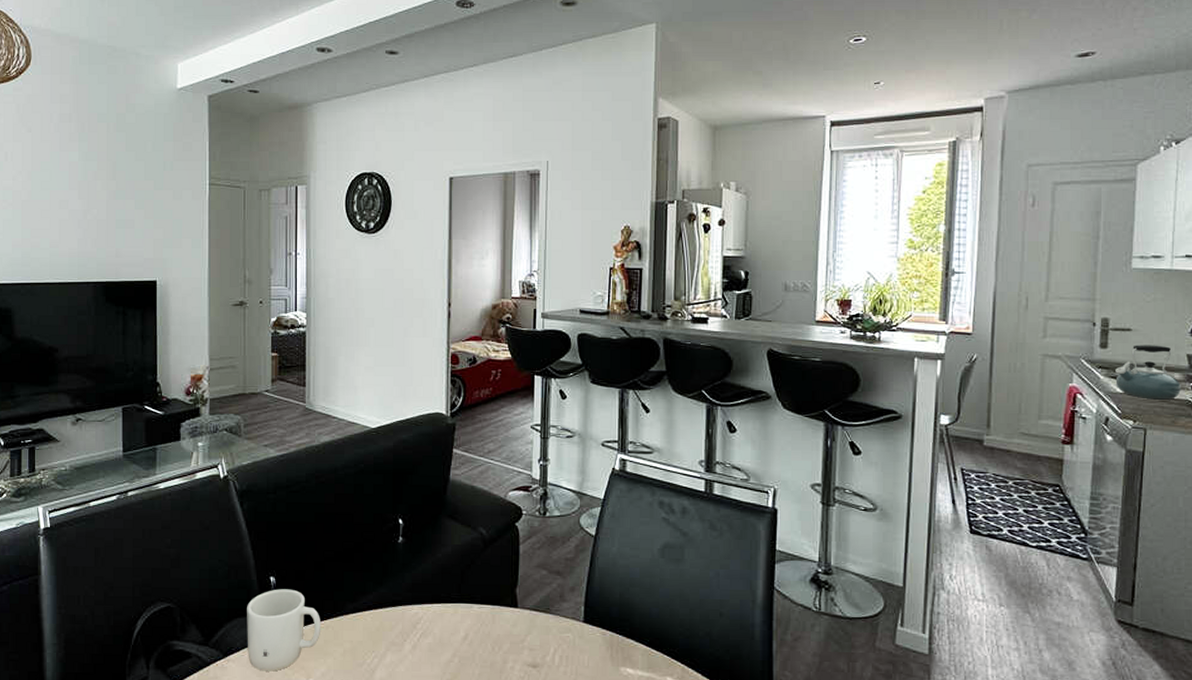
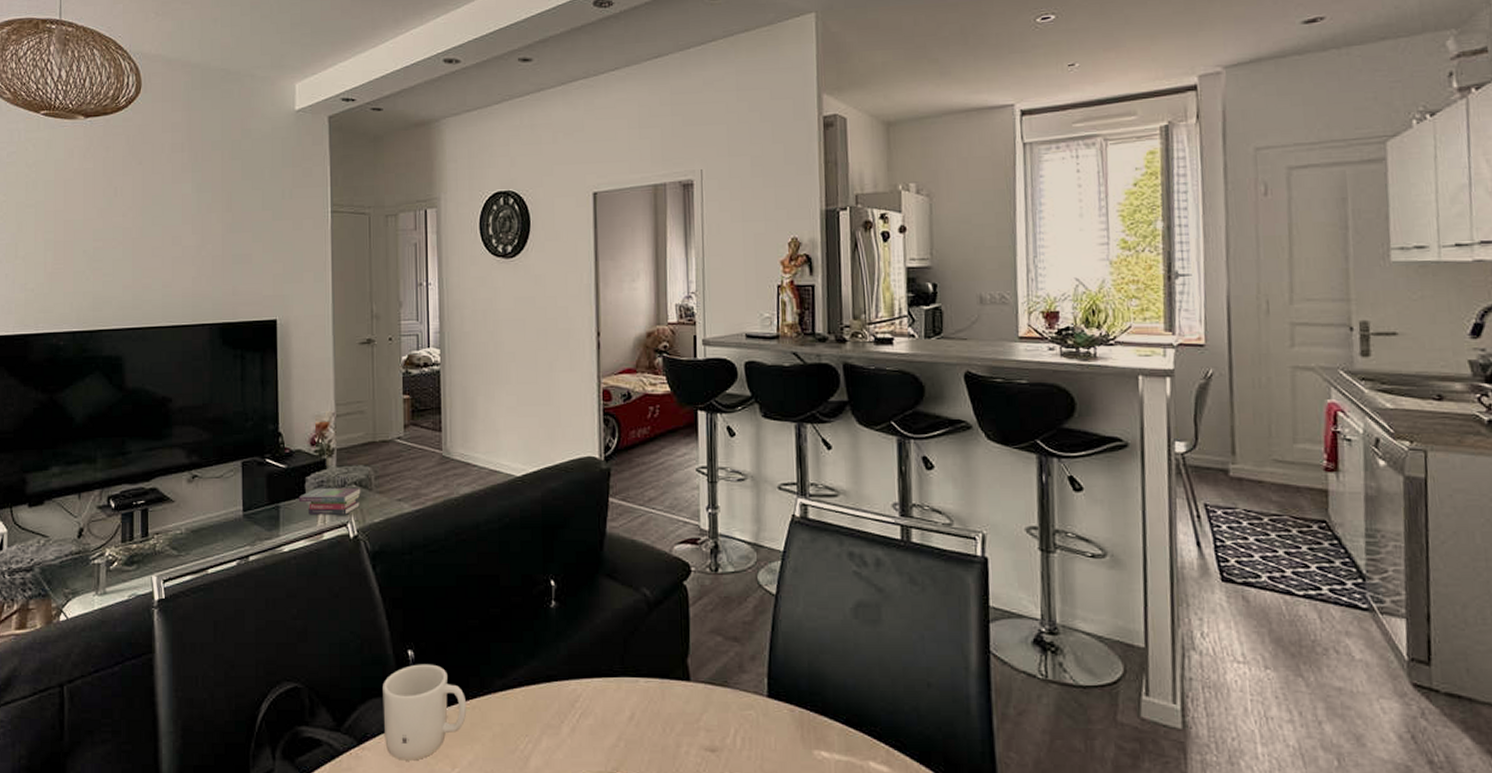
books: none [174,433,231,459] -> present [298,487,361,516]
kettle: present [1115,345,1181,400] -> none [1382,350,1465,415]

